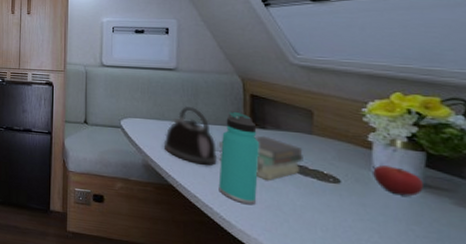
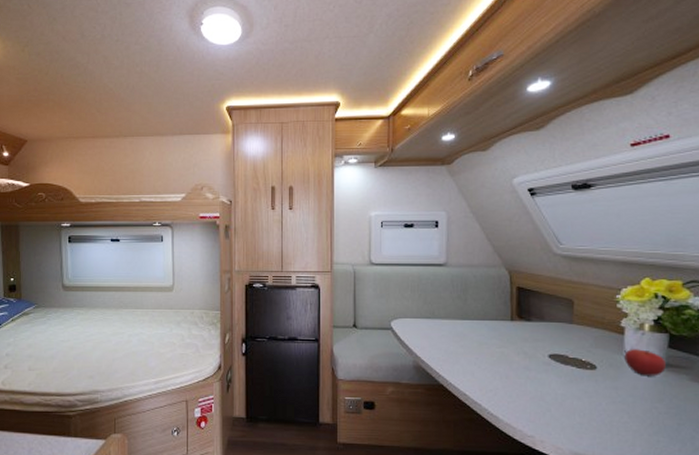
kettle: present [163,105,218,167] -> none [434,302,486,363]
thermos bottle: present [218,111,260,205] -> none [487,305,526,398]
books: present [218,135,303,180] -> none [486,328,564,372]

